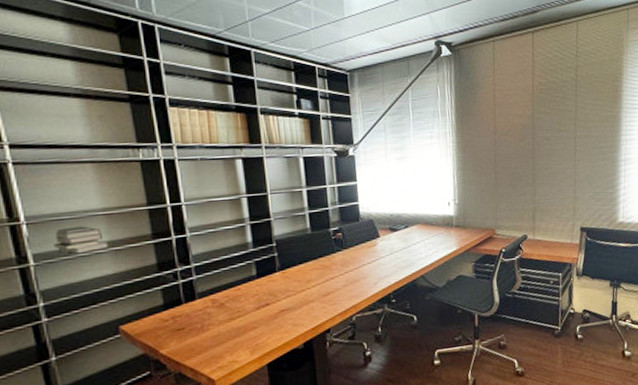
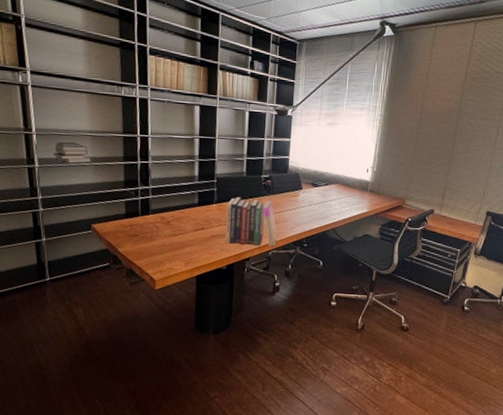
books: none [293,255,360,317] -> present [225,196,278,247]

